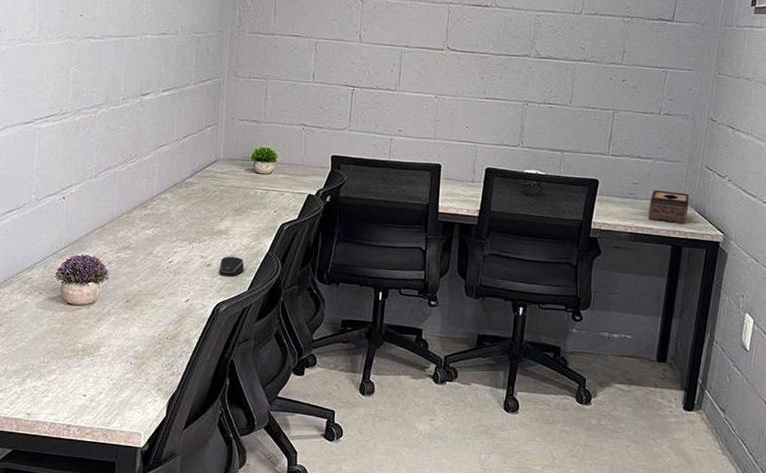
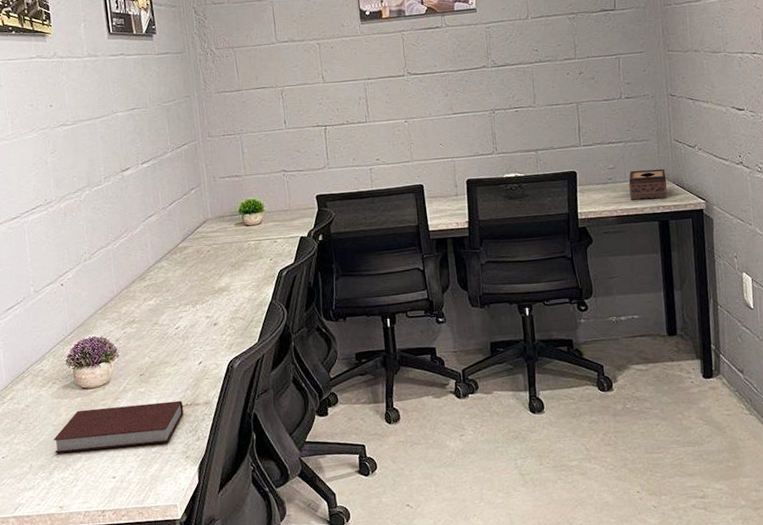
notebook: none [31,324,163,372] -> present [53,400,184,454]
computer mouse: present [219,256,244,276] -> none [226,311,251,332]

